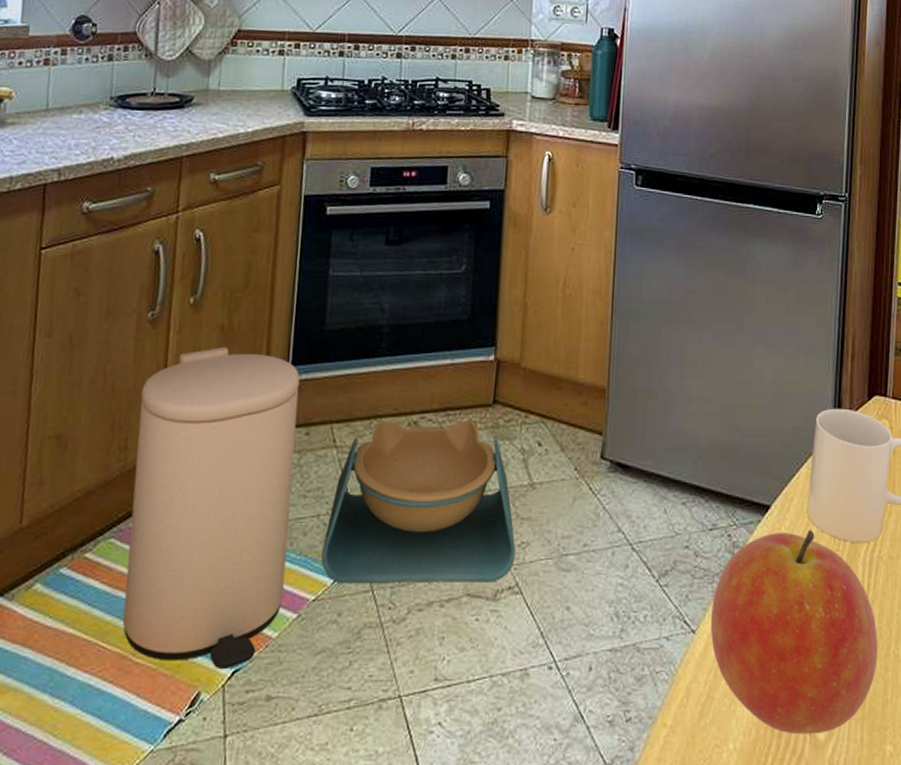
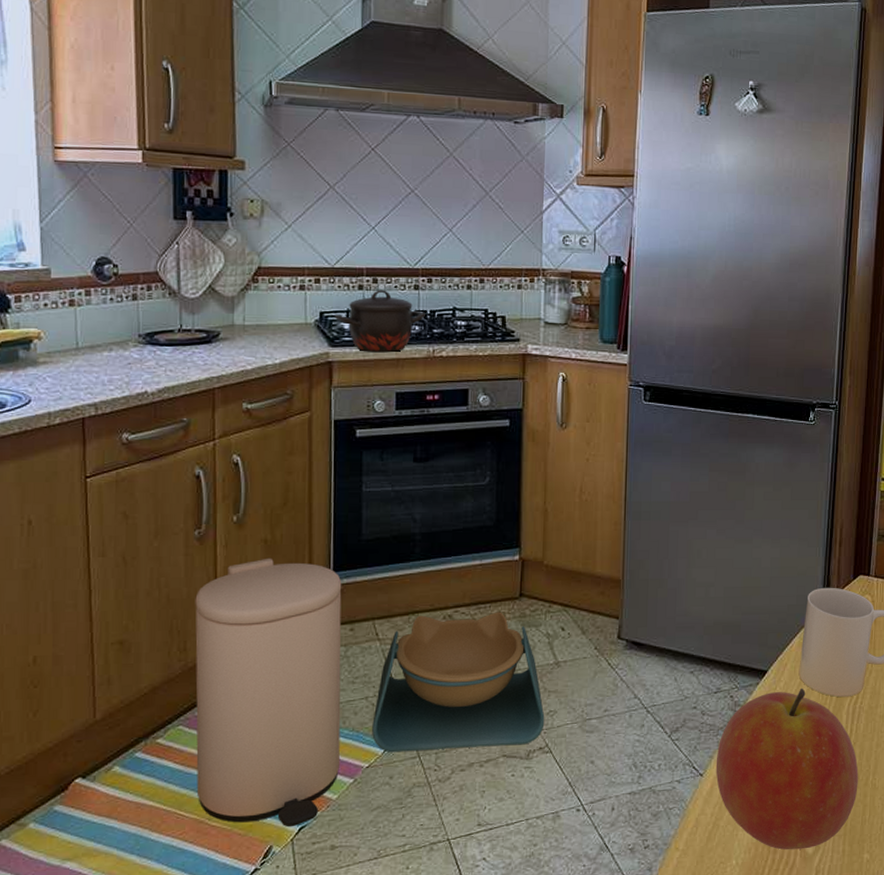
cooking pot: none [312,57,407,125] -> present [334,290,425,353]

